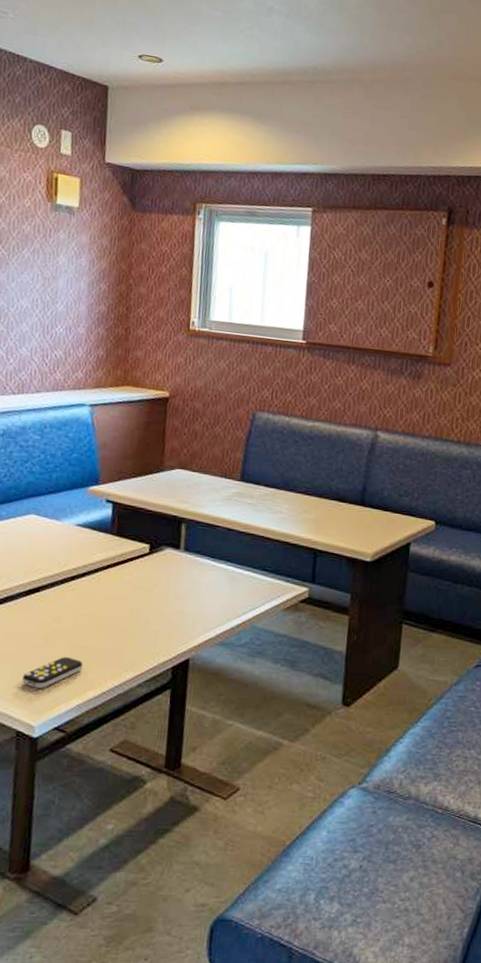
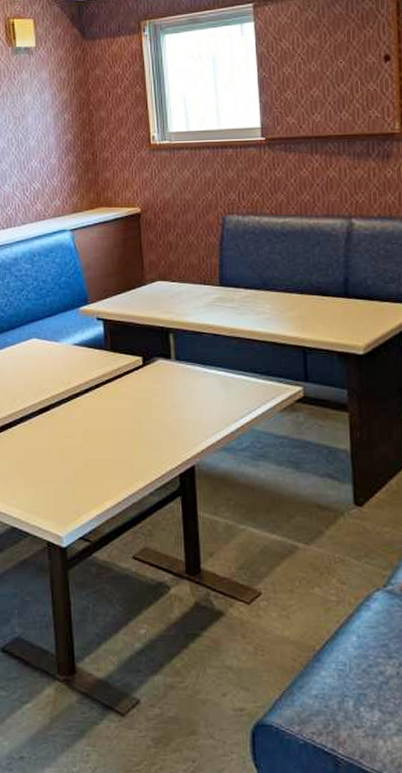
remote control: present [22,657,83,688] -> none [46,470,97,500]

